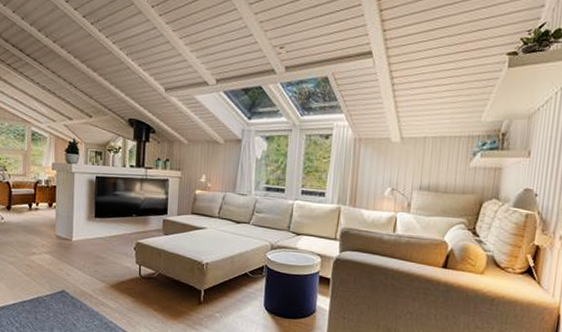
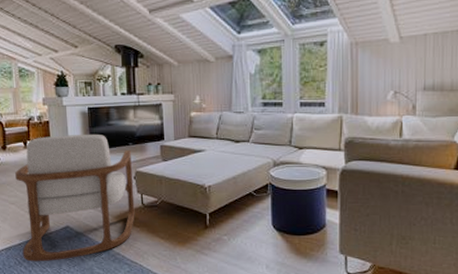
armchair: none [15,200,134,324] -> present [15,134,135,262]

